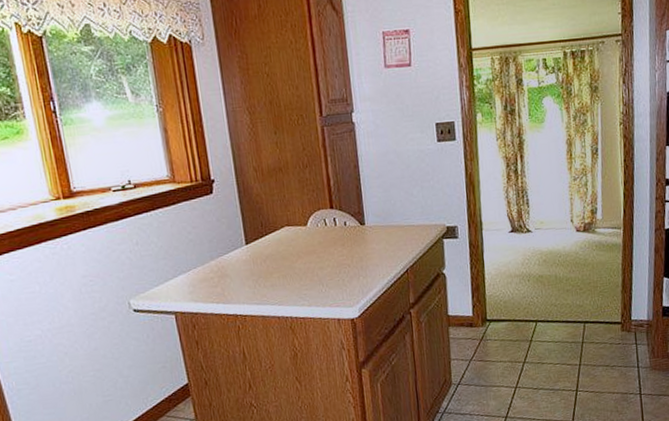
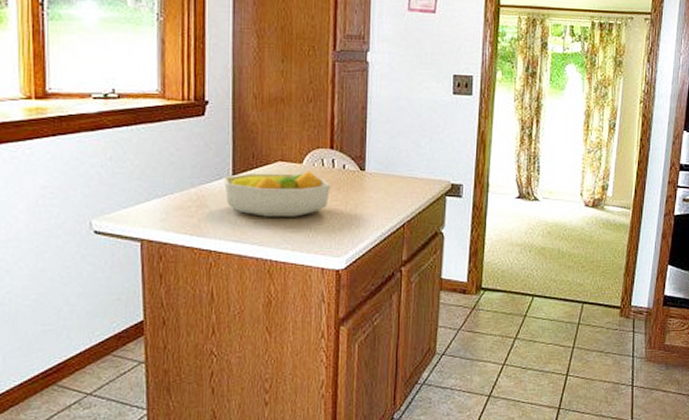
fruit bowl: none [237,232,336,279] -> present [222,171,330,217]

